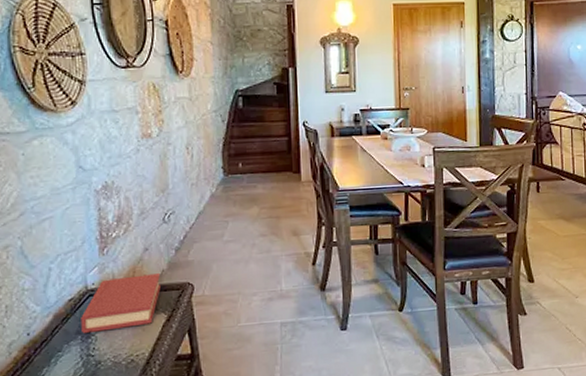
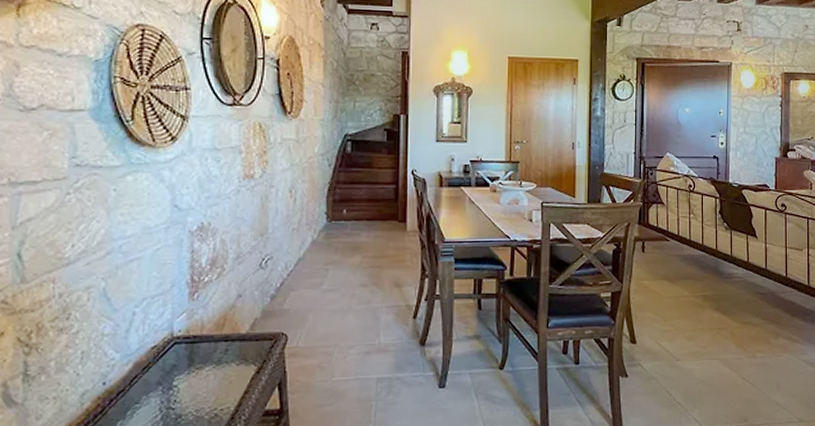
hardback book: present [81,273,161,333] -> none [163,322,252,384]

